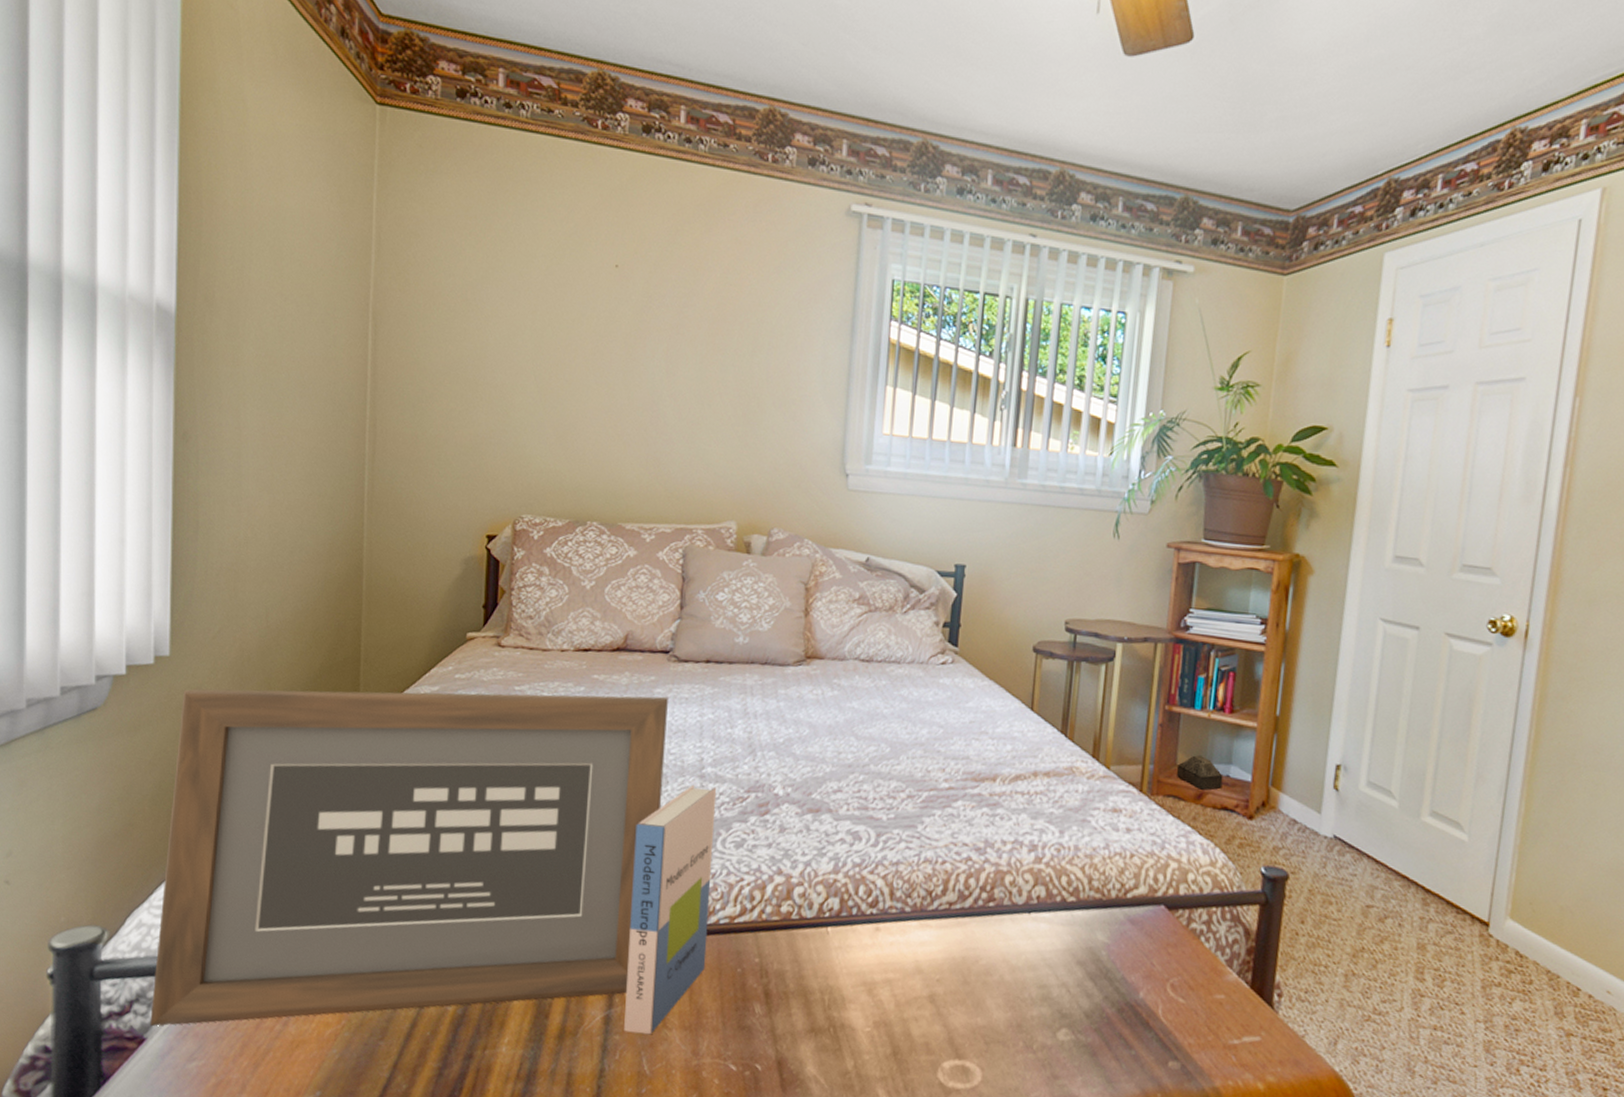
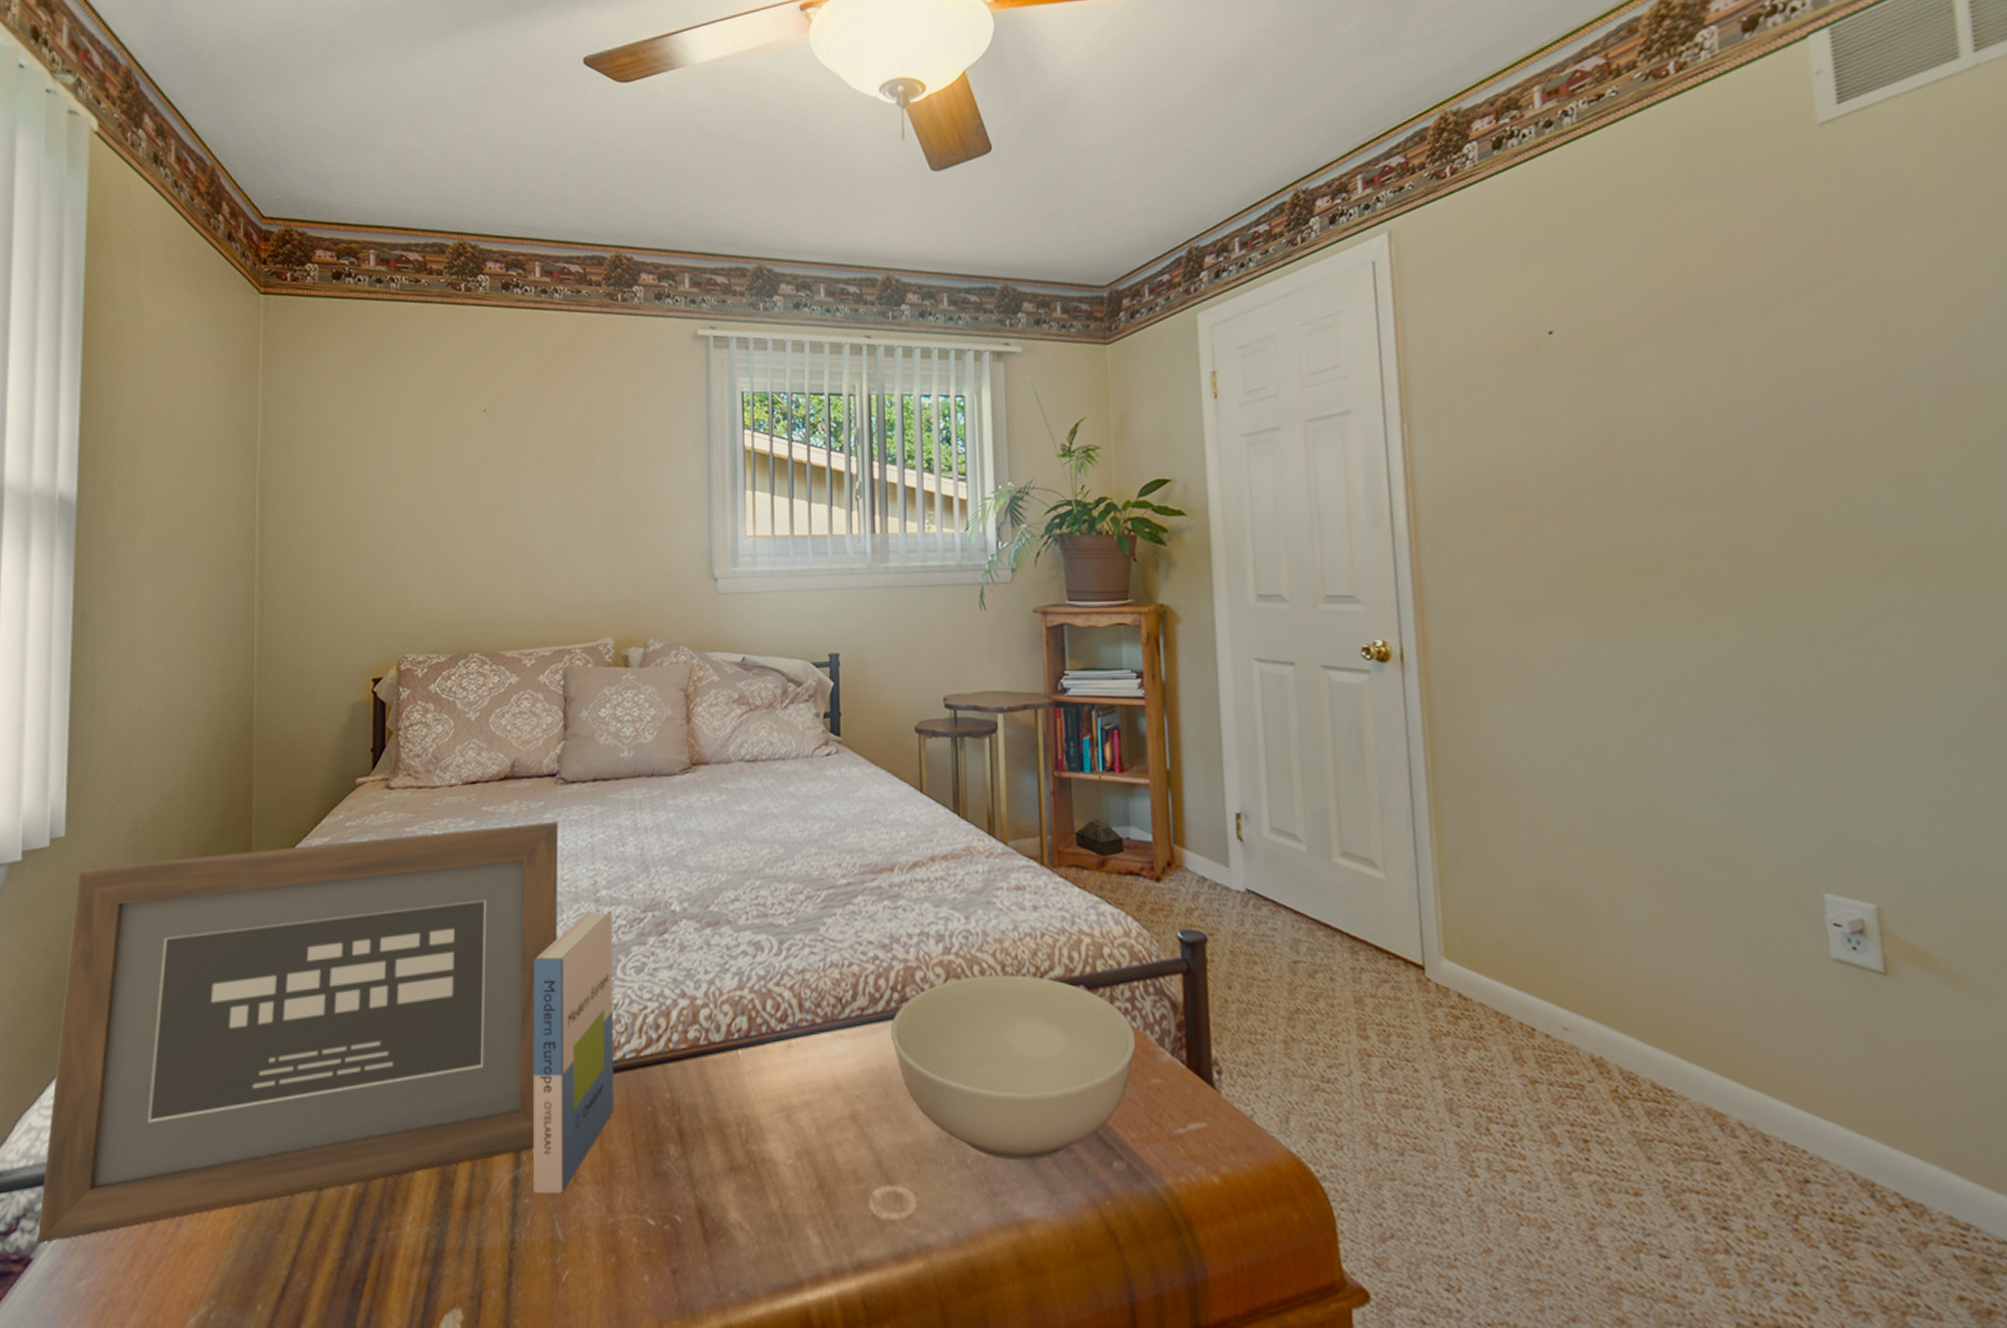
bowl: none [974,886,1207,1052] -> present [890,975,1136,1161]

